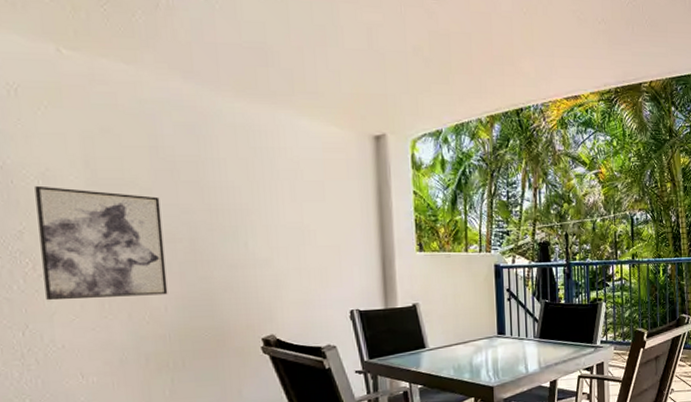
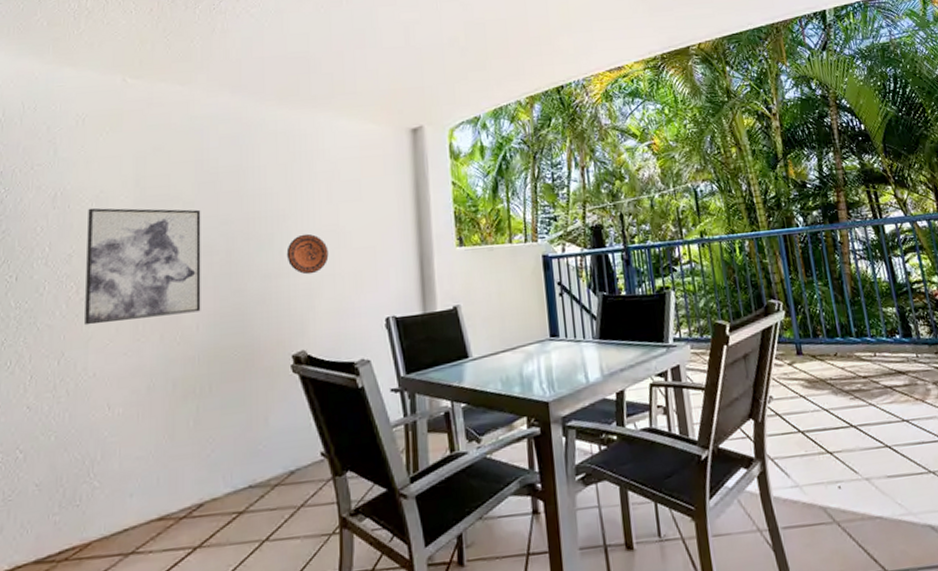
decorative plate: none [251,229,294,267] -> present [286,233,329,275]

